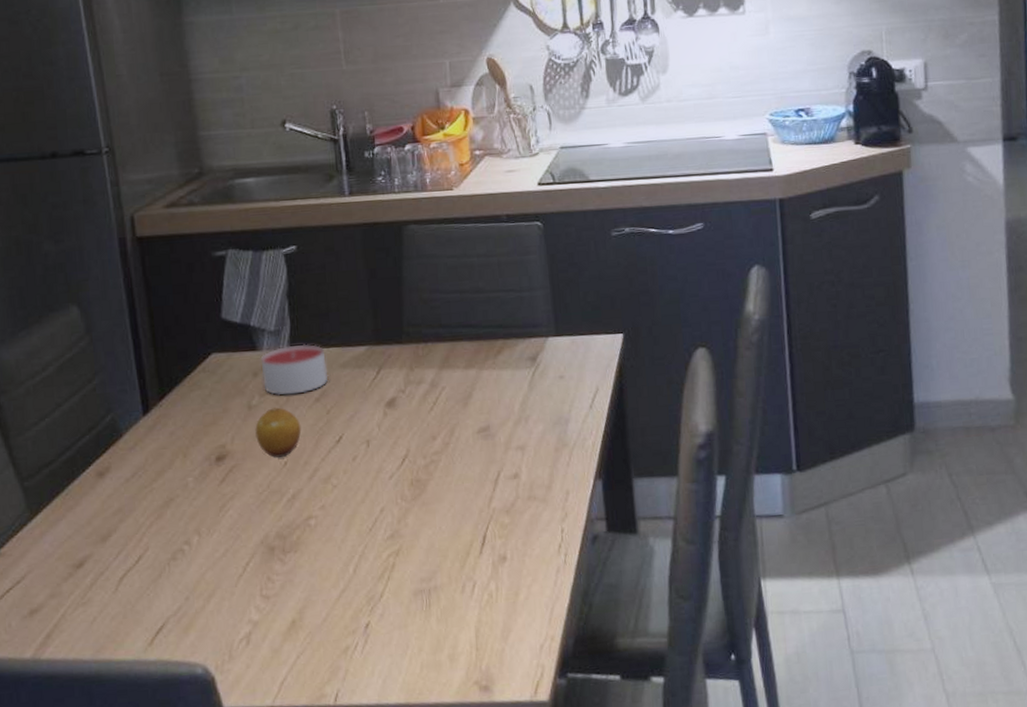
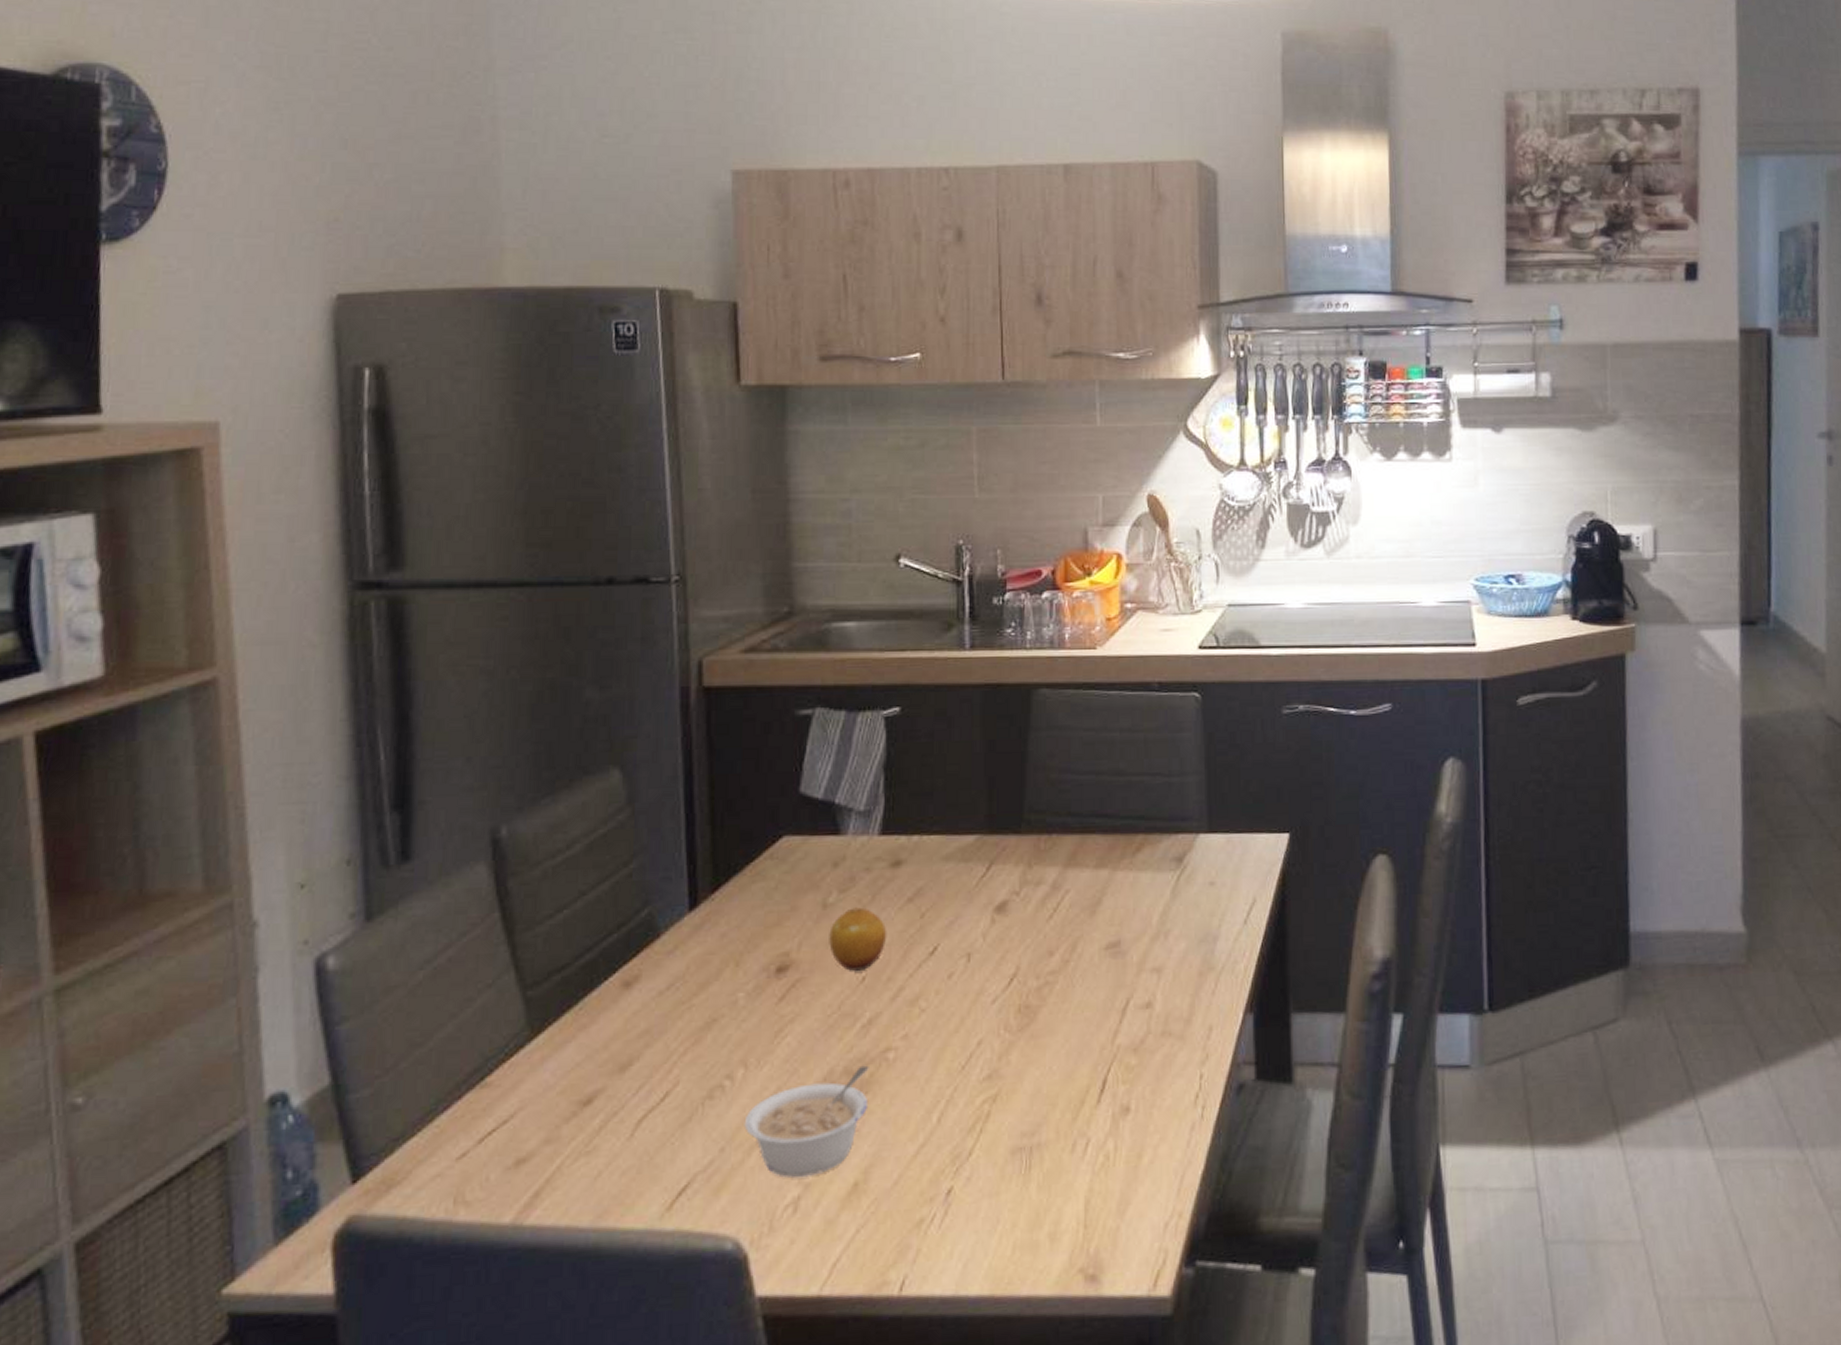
legume: none [202,530,298,618] -> present [744,1065,869,1178]
candle: present [260,344,329,396] -> none [843,829,926,893]

